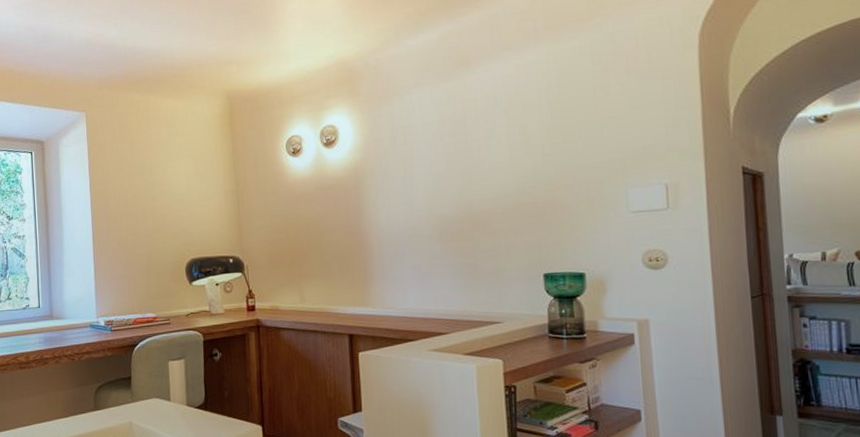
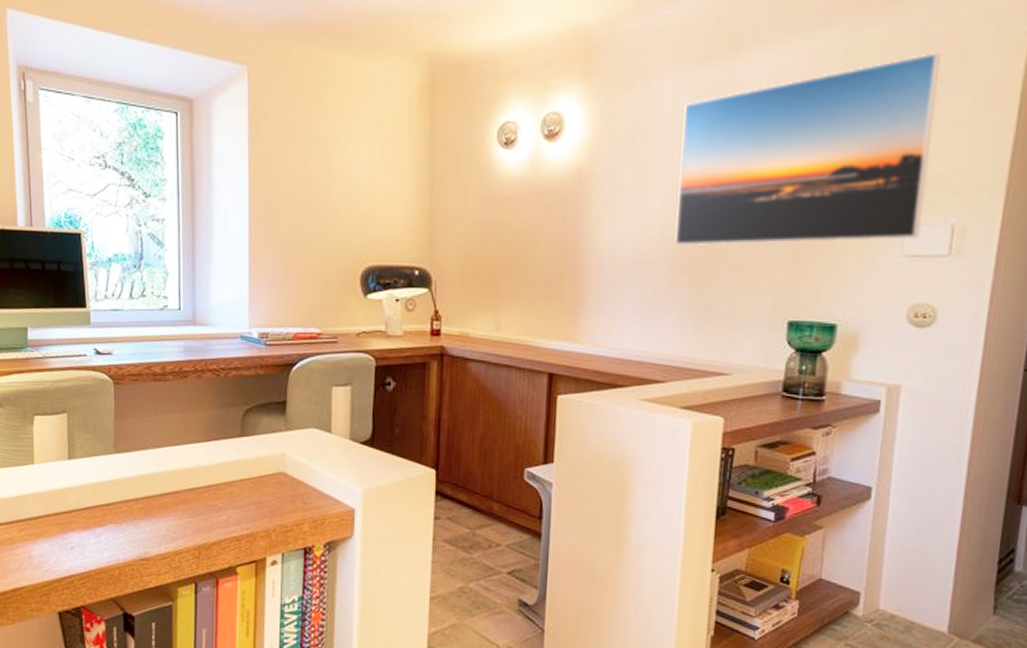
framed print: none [432,53,641,221] -> present [675,52,940,247]

